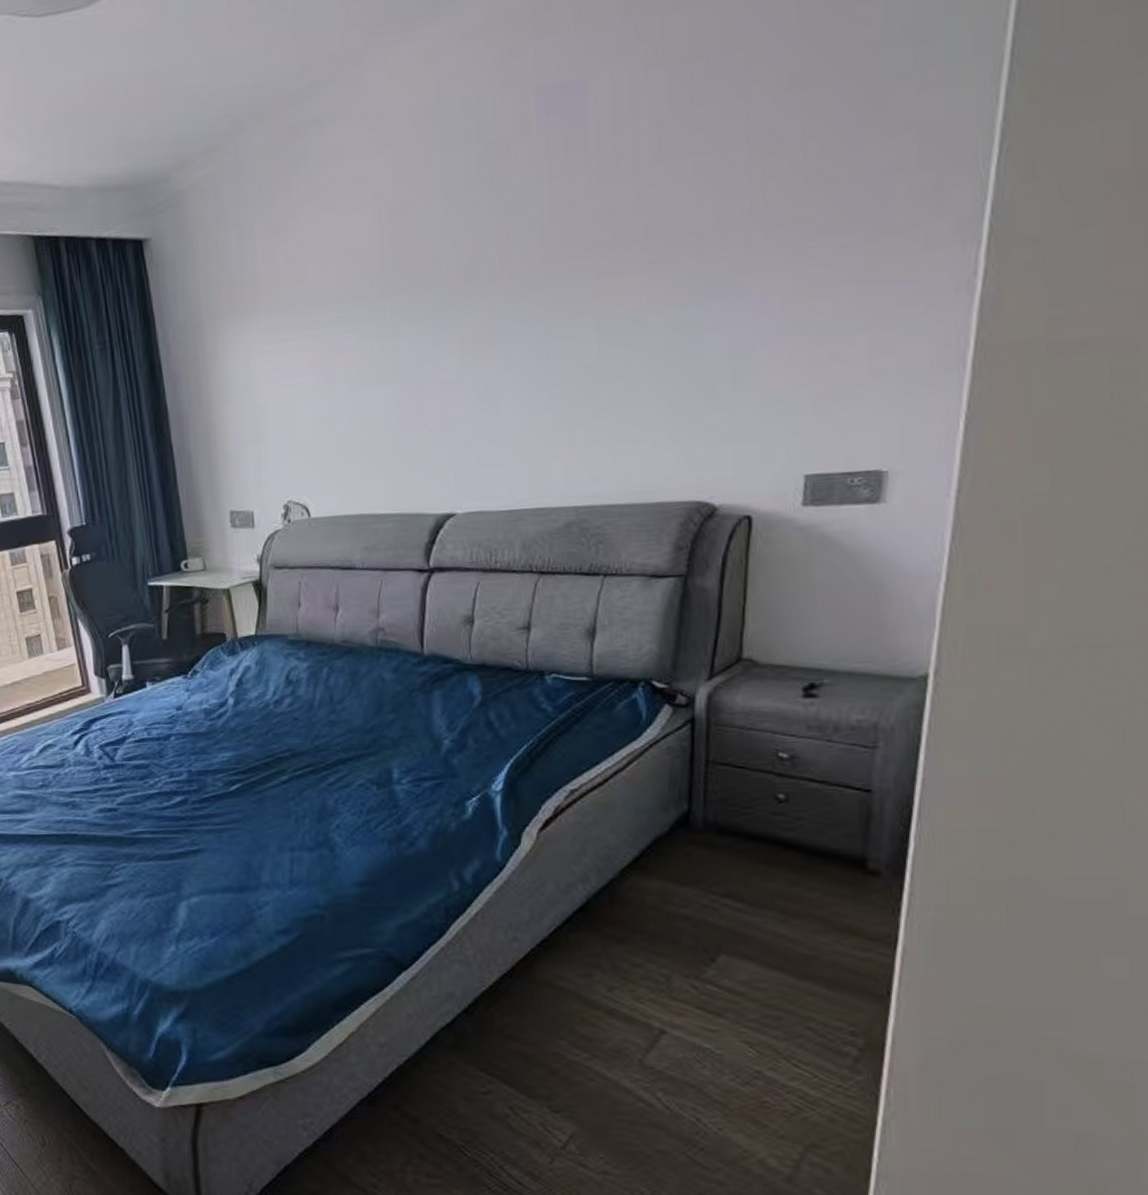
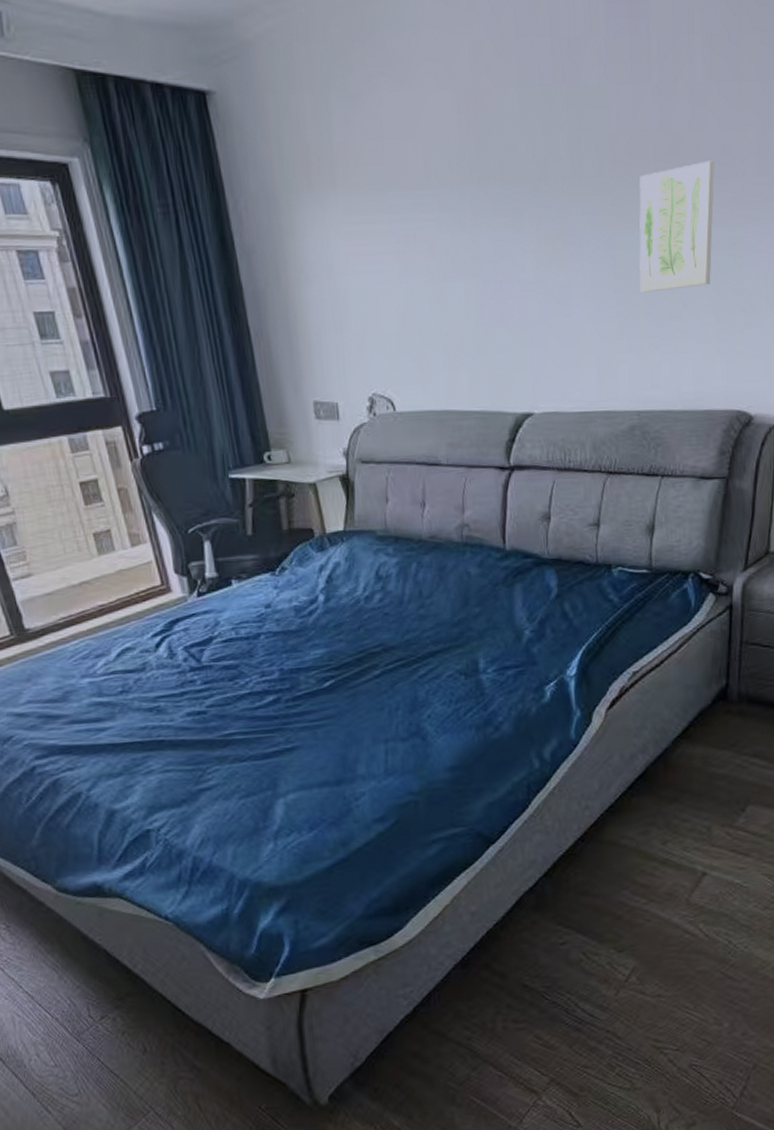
wall art: none [576,241,665,384] -> present [639,160,714,293]

